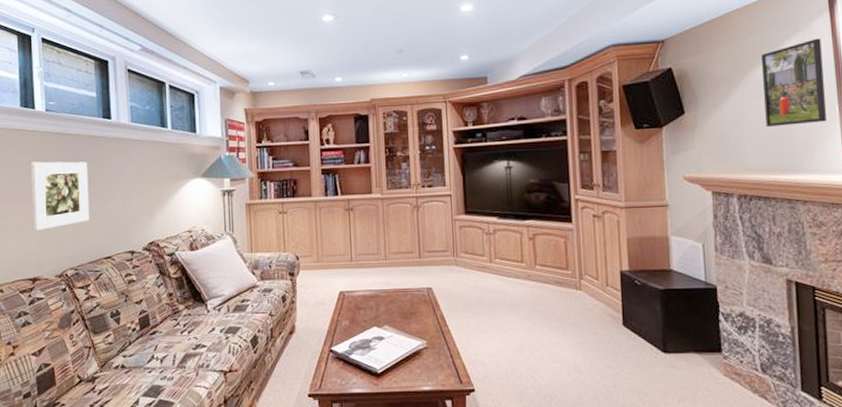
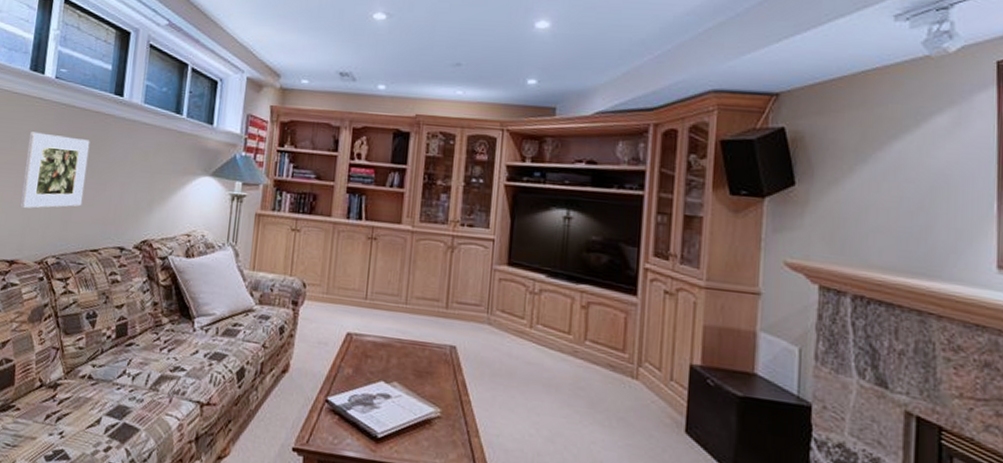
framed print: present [762,38,826,128] -> none [899,116,982,222]

